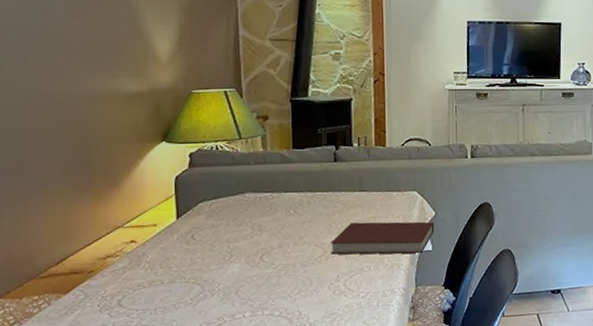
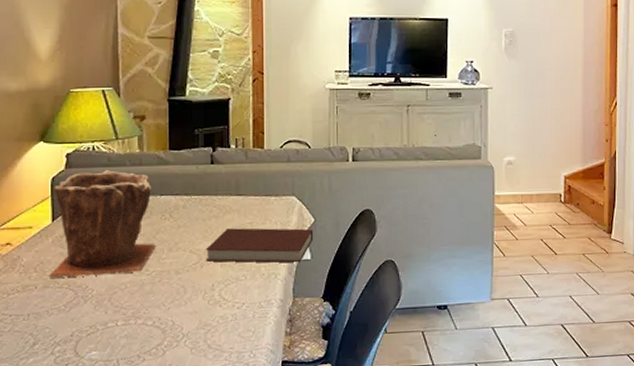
plant pot: none [174,168,281,273] -> present [48,169,156,278]

